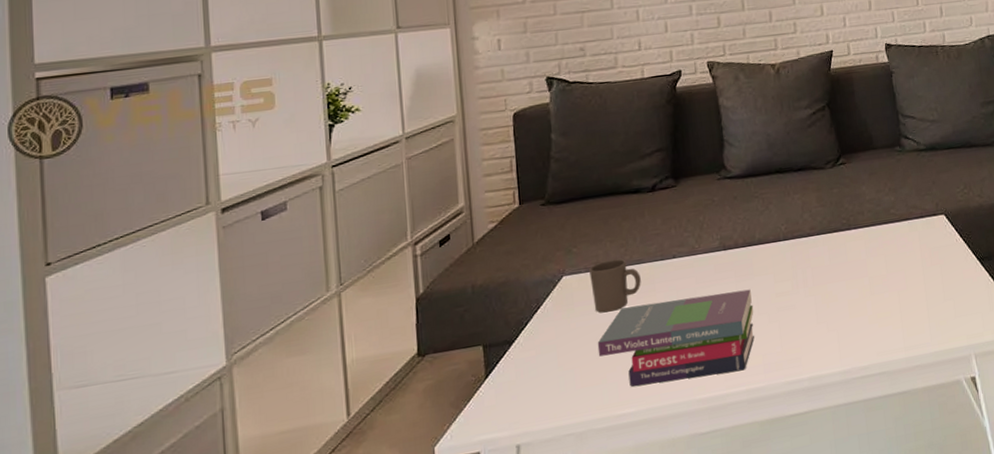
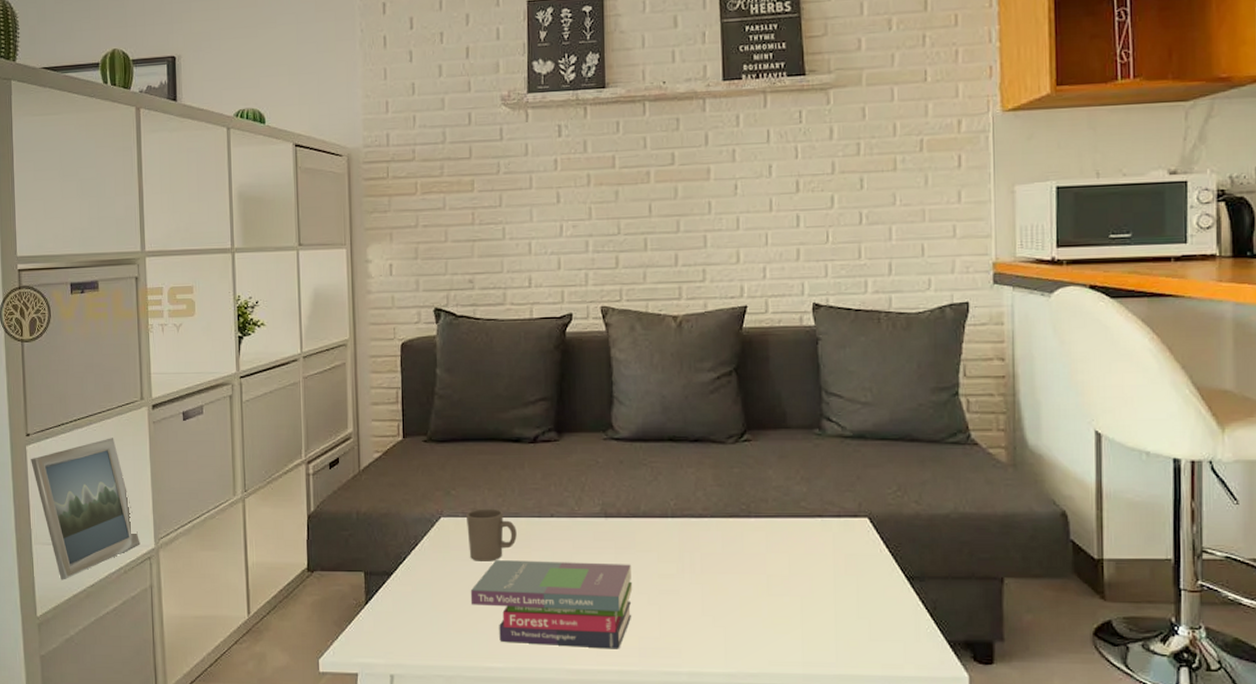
picture frame: none [52,251,207,427] -> present [31,438,140,580]

